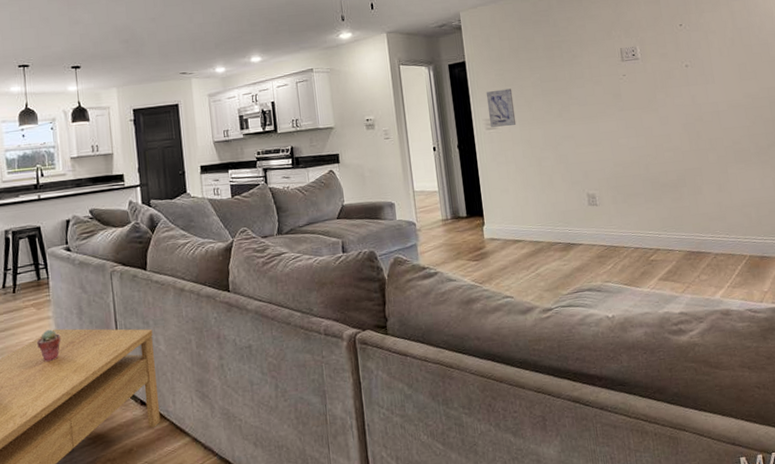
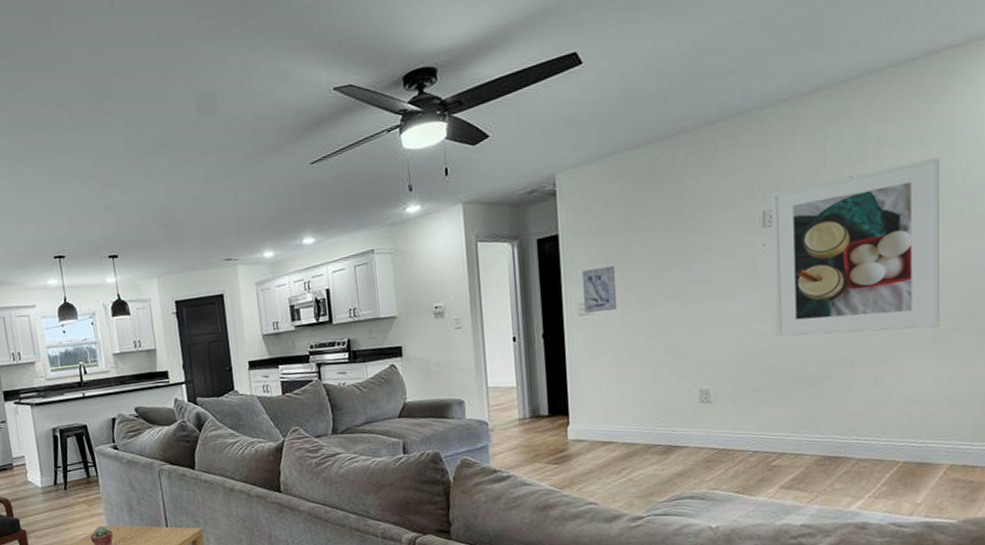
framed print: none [625,13,759,151] -> present [771,157,940,337]

